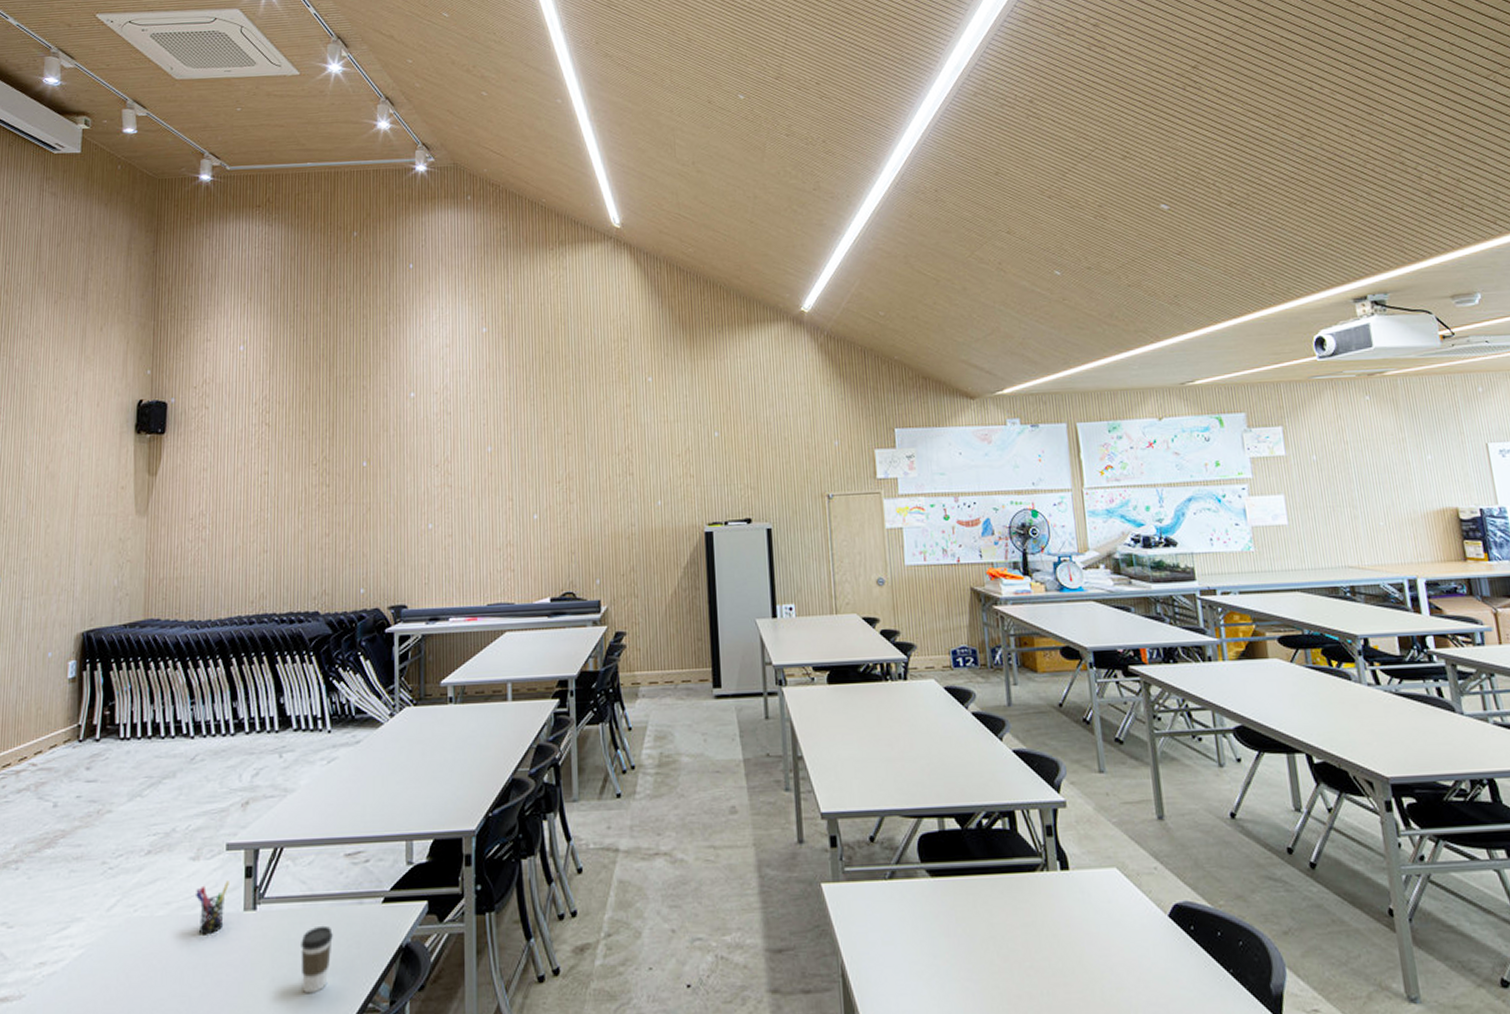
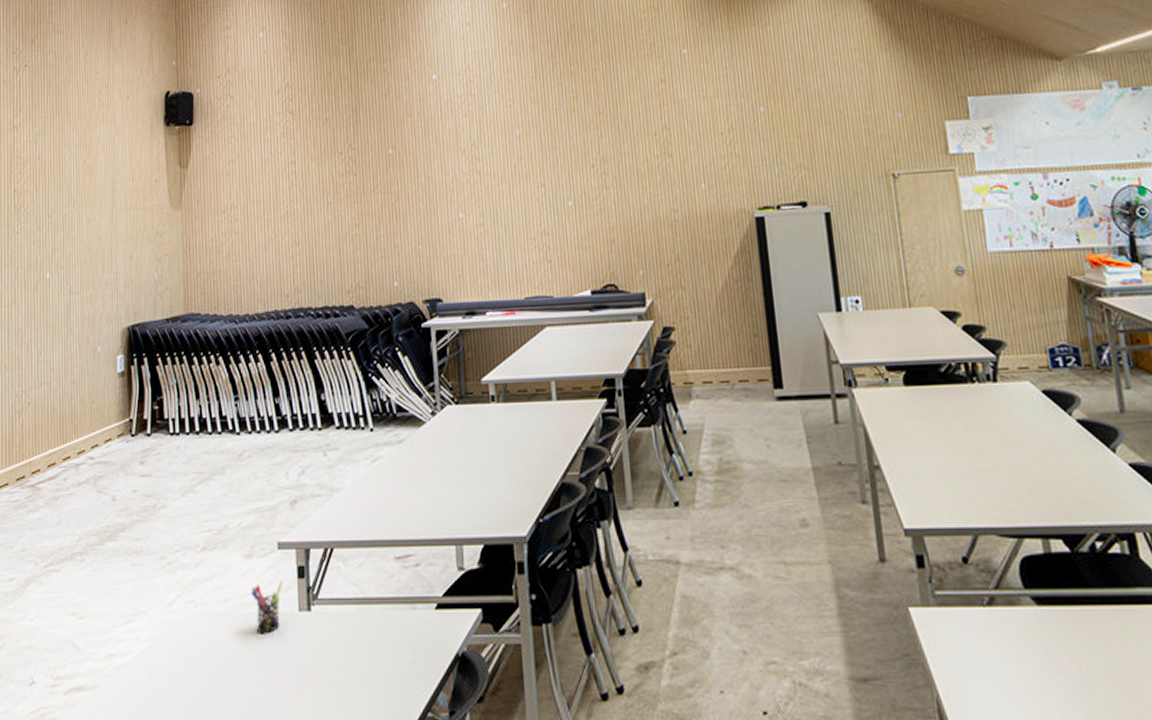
coffee cup: present [301,925,333,994] -> none [356,629,388,700]

